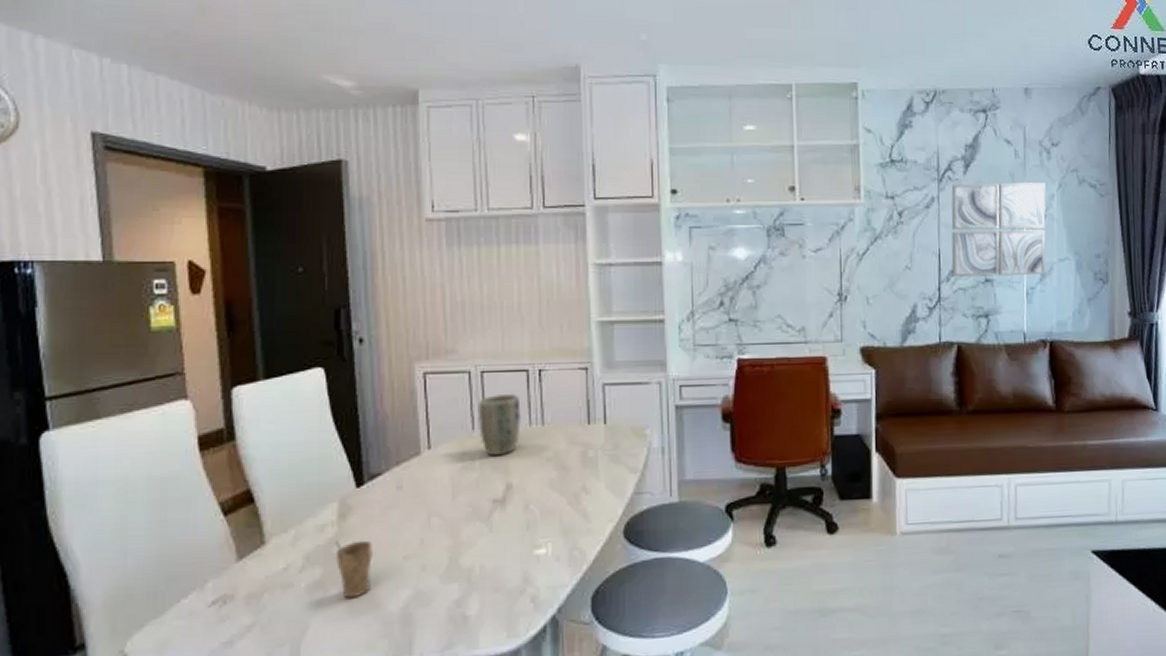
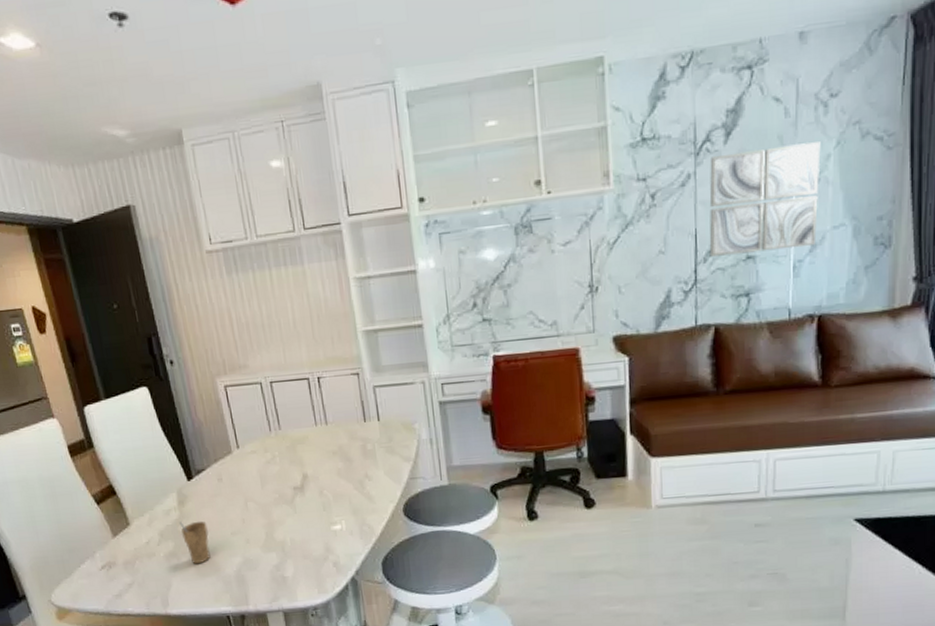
plant pot: present [479,393,521,456] -> none [272,398,309,452]

